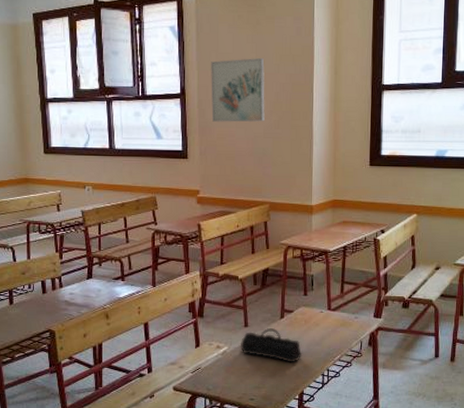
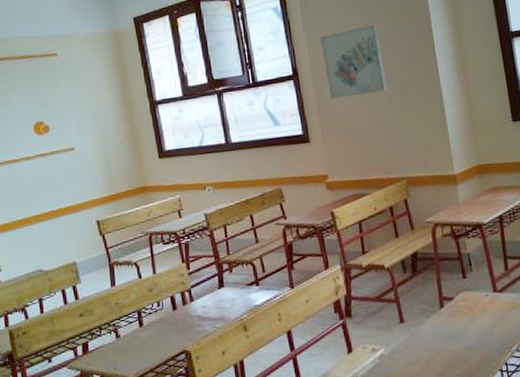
pencil case: present [240,328,303,363] -> none [398,321,473,360]

